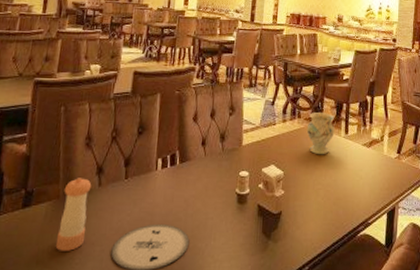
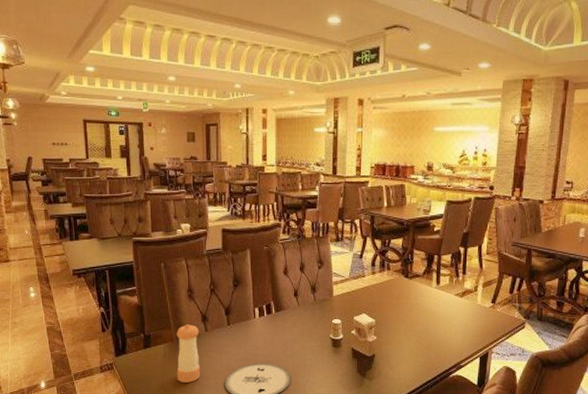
vase: present [306,112,335,155] -> none [396,265,426,305]

